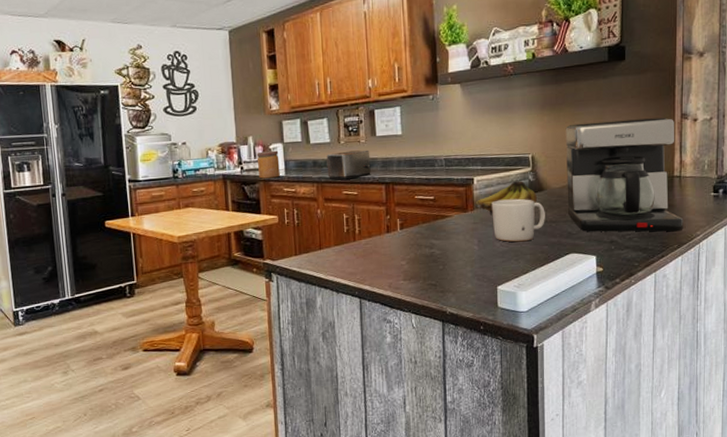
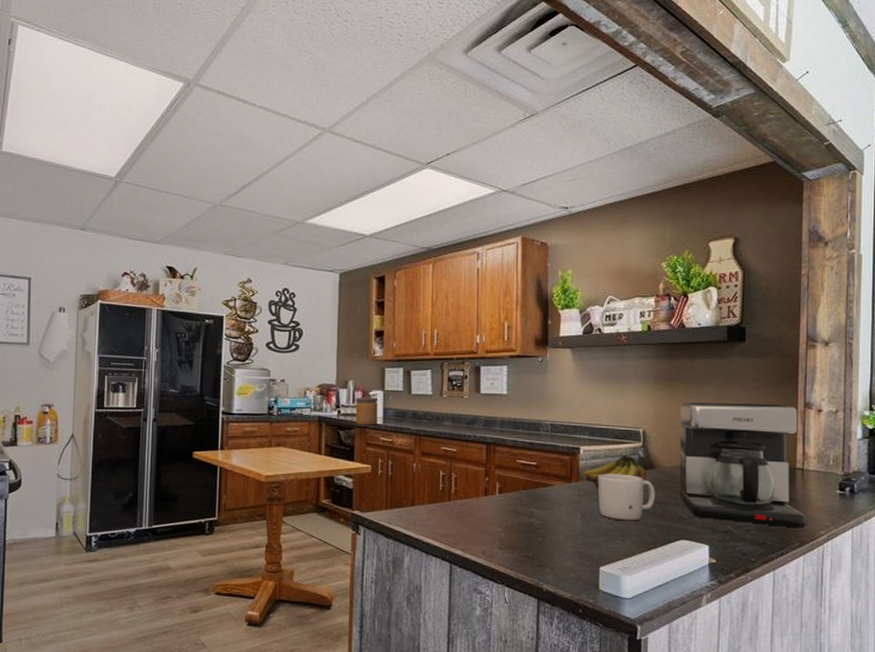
toaster: present [326,150,371,180] -> none [427,405,473,435]

